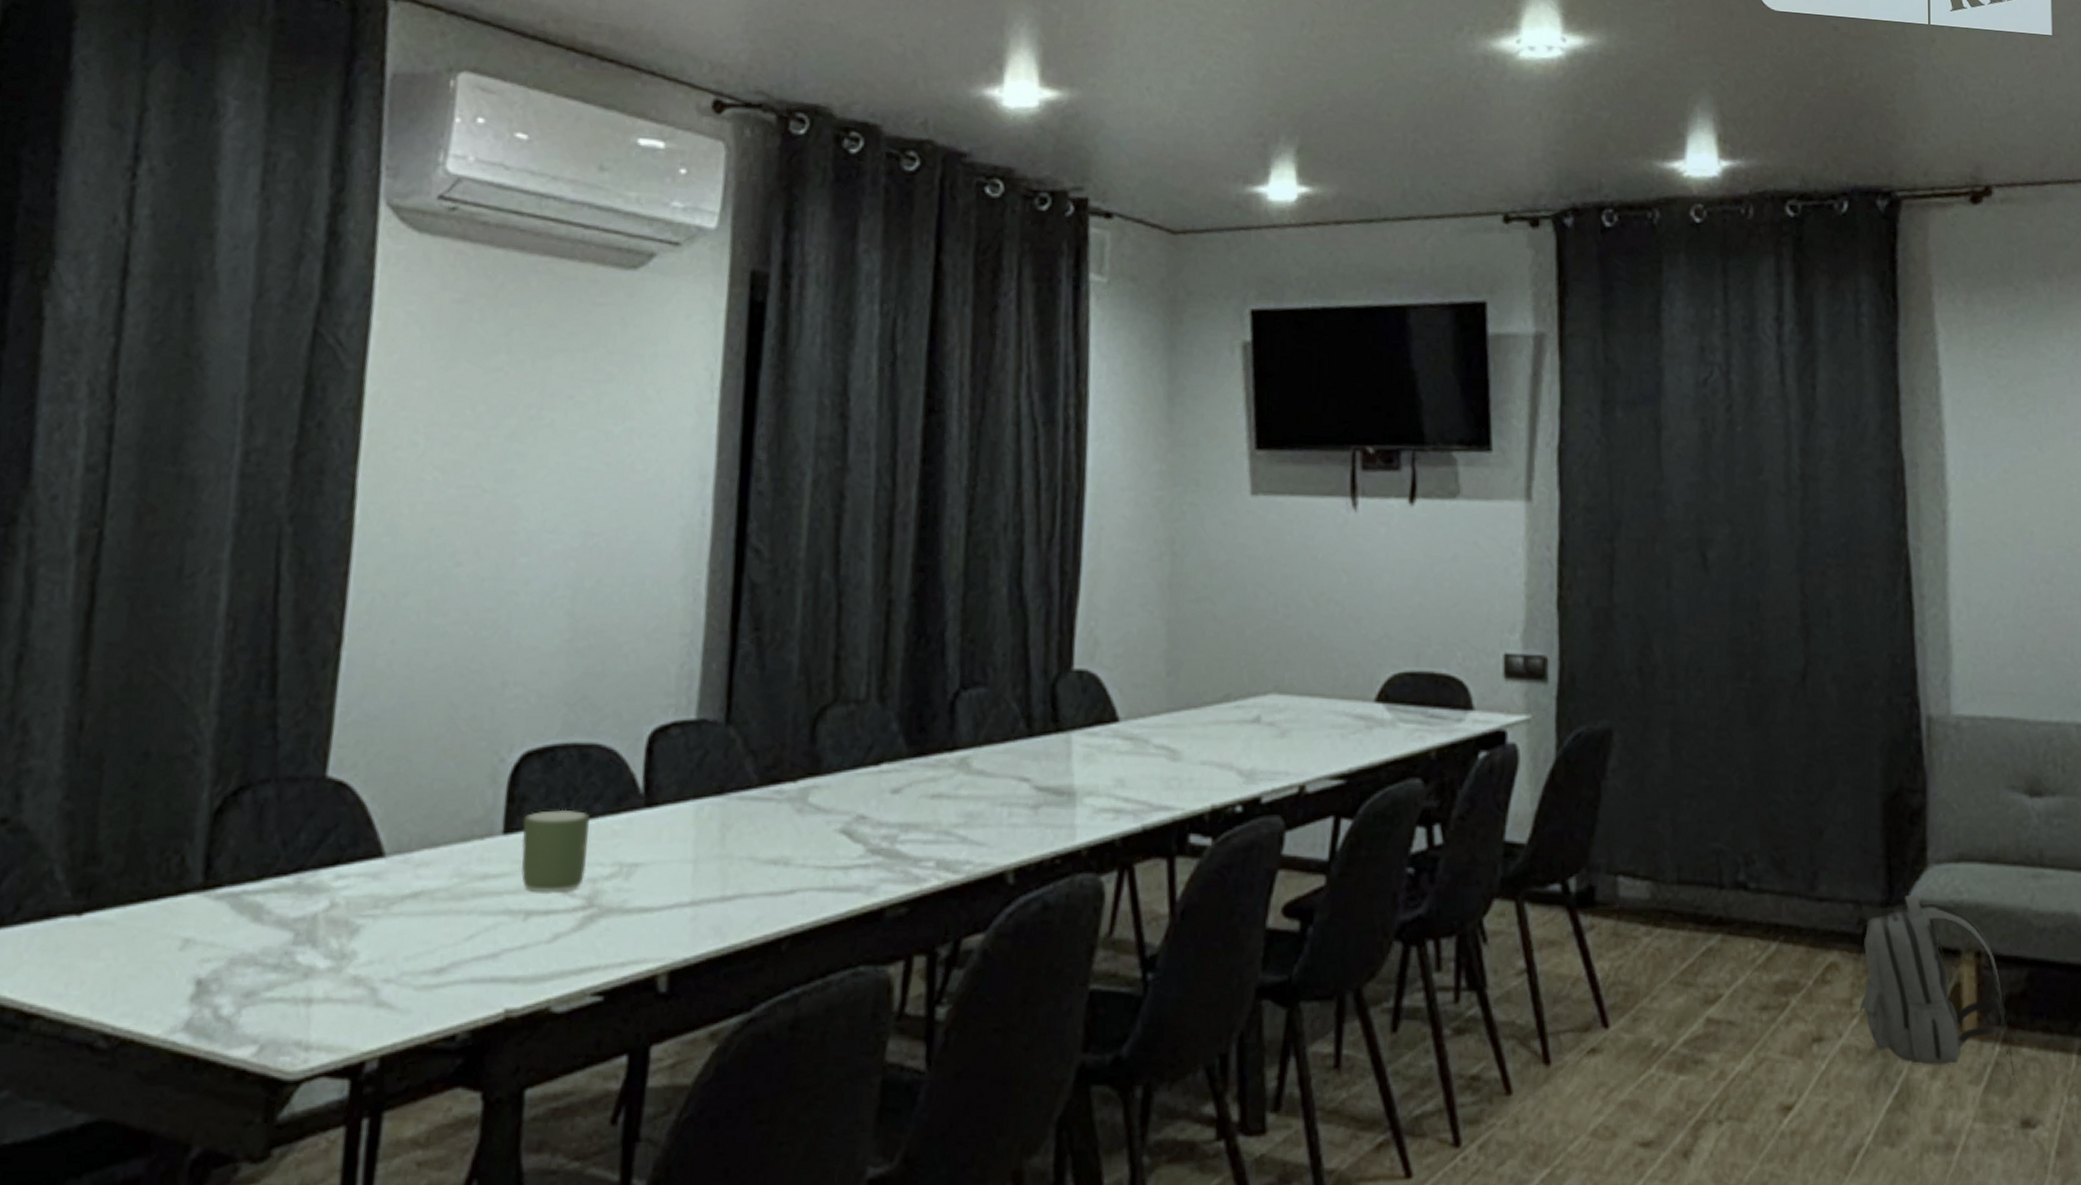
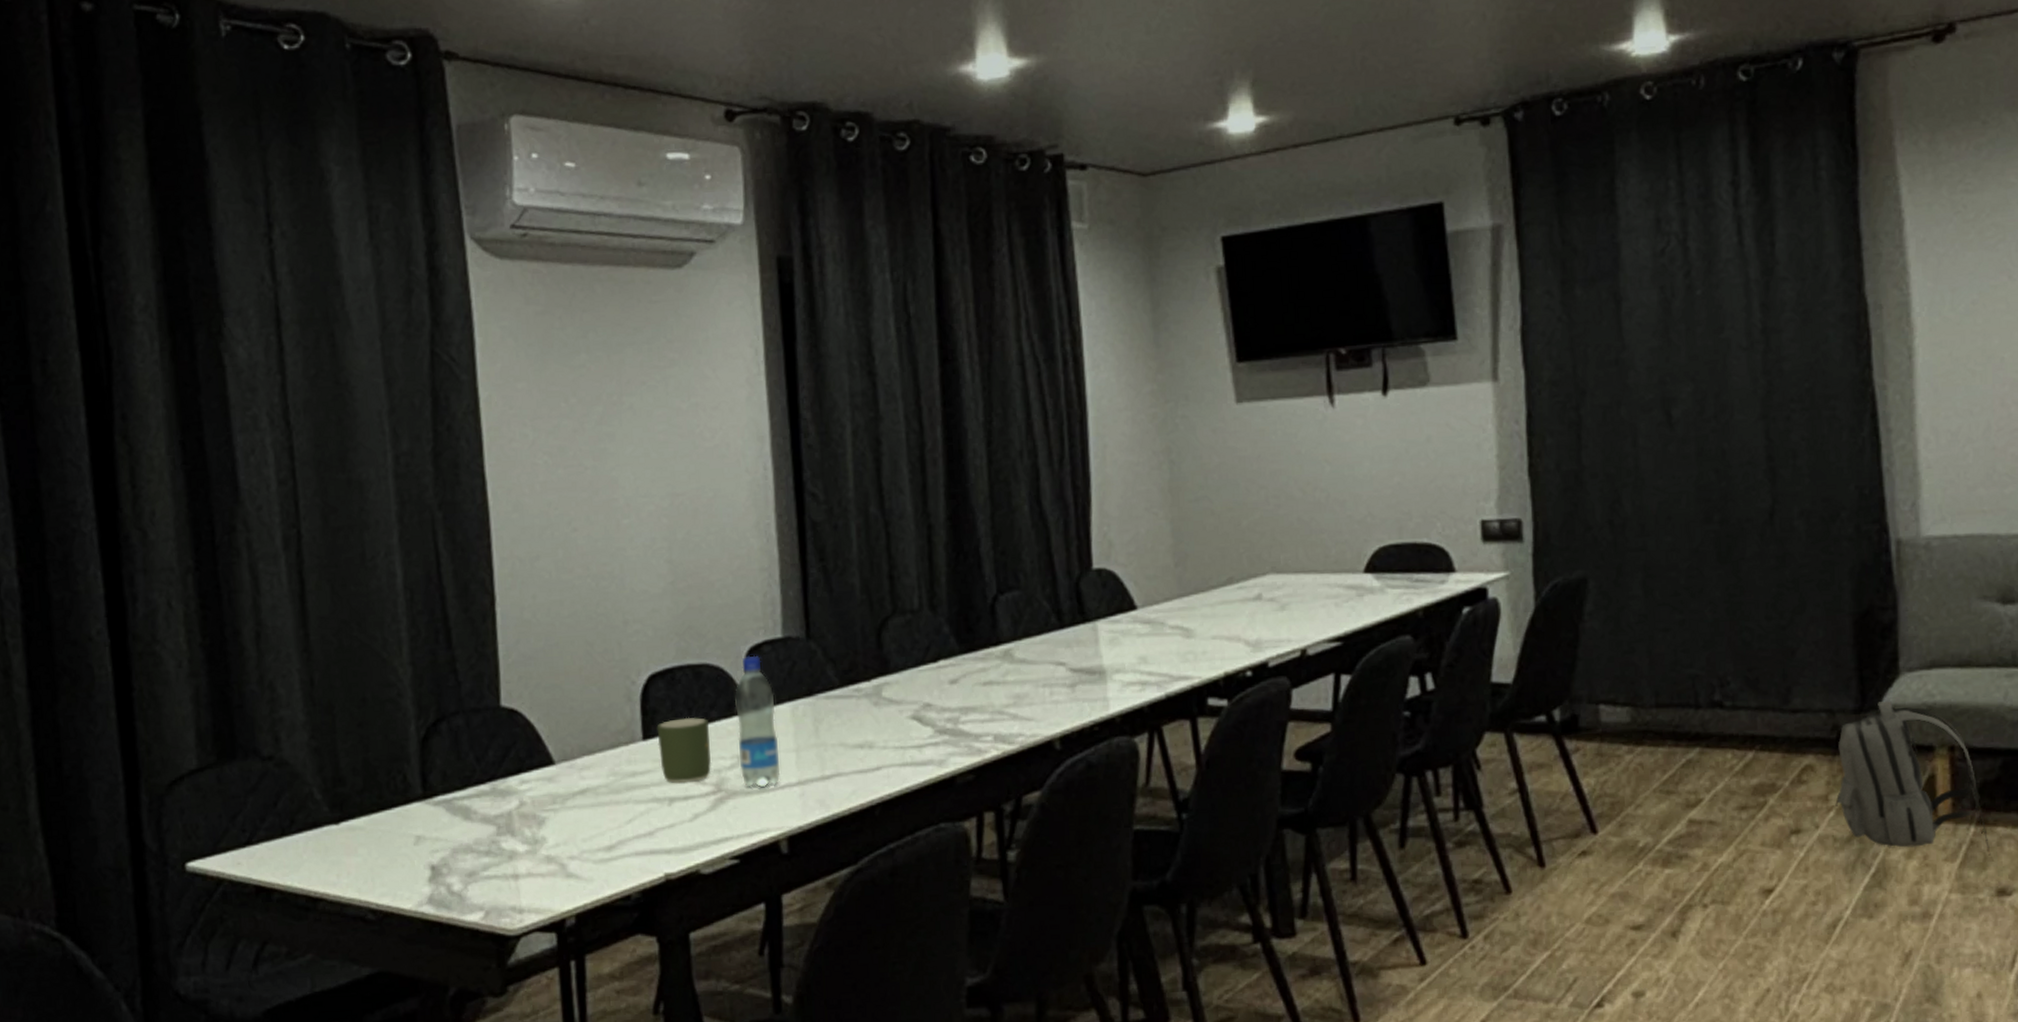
bottle: none [621,738,677,906] -> present [735,655,781,788]

